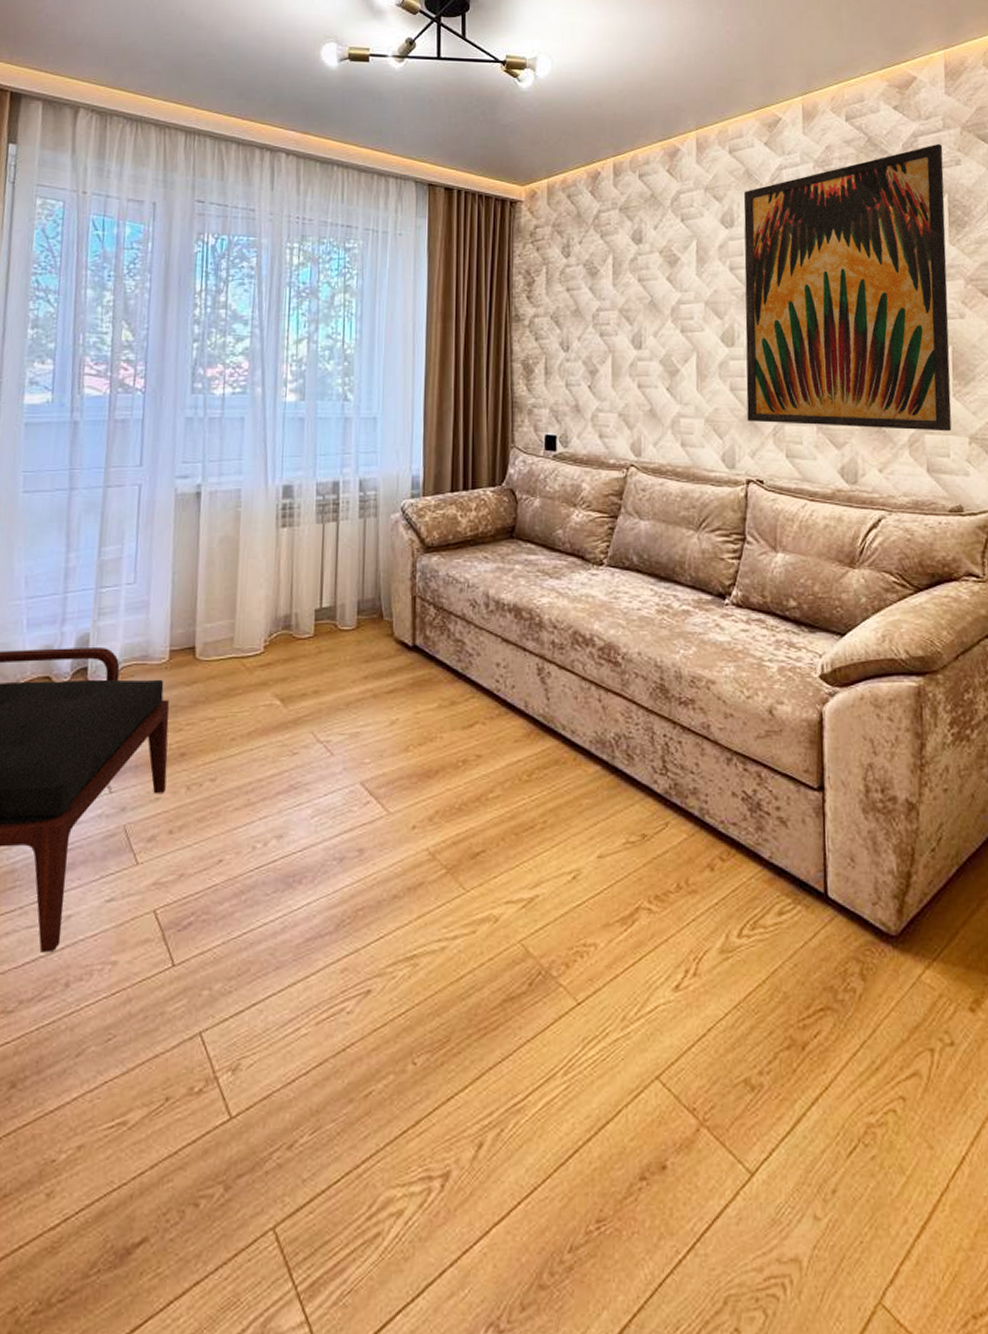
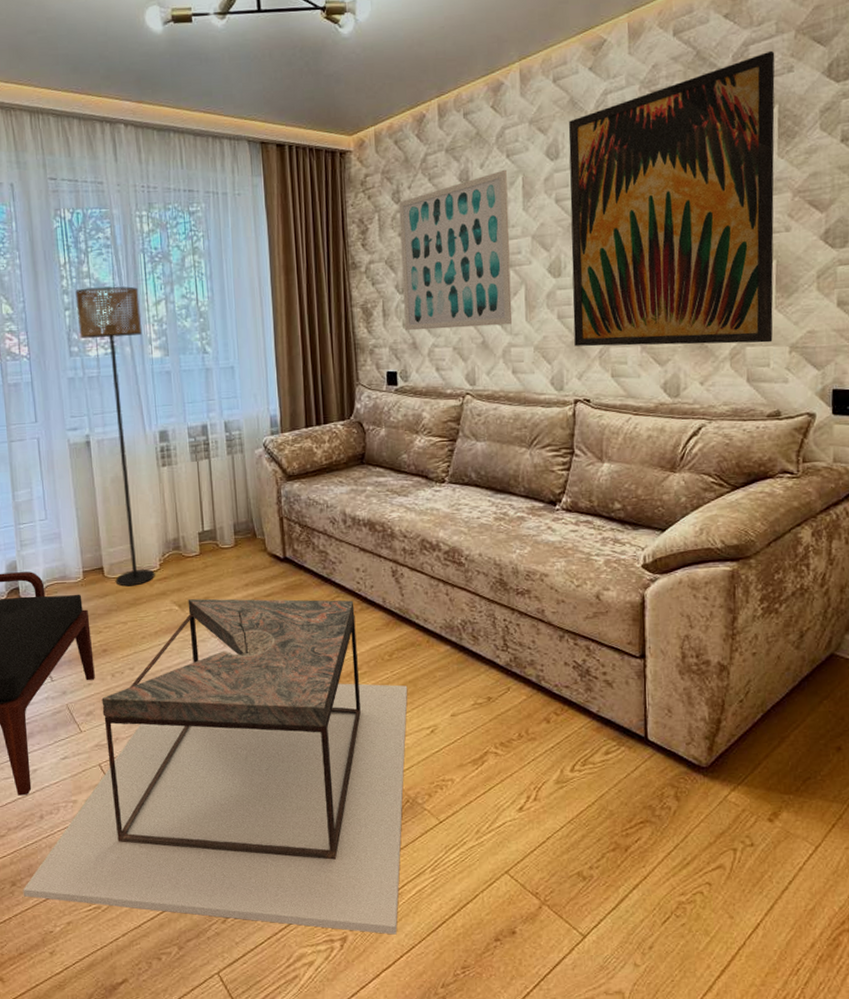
coffee table: none [23,692,548,1170] -> present [23,598,408,935]
floor lamp: none [206,319,279,672] -> present [75,286,155,587]
wall art: none [568,233,683,393] -> present [398,169,513,331]

